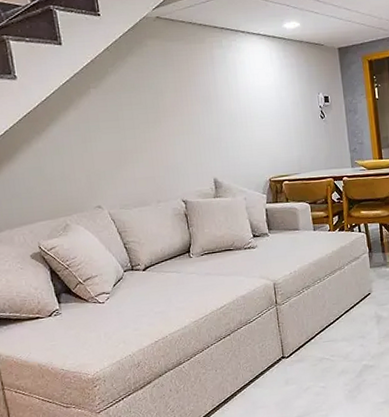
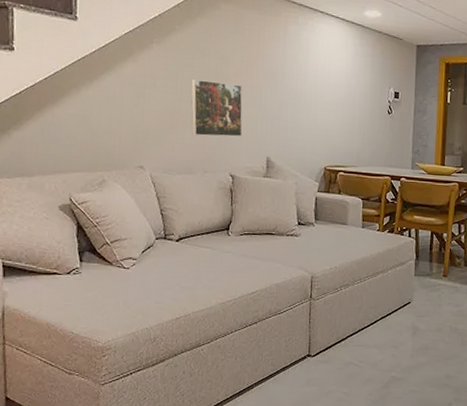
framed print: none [131,114,188,169] -> present [191,79,243,137]

